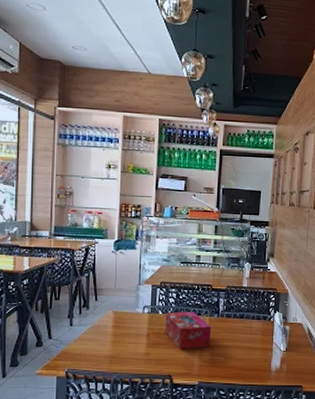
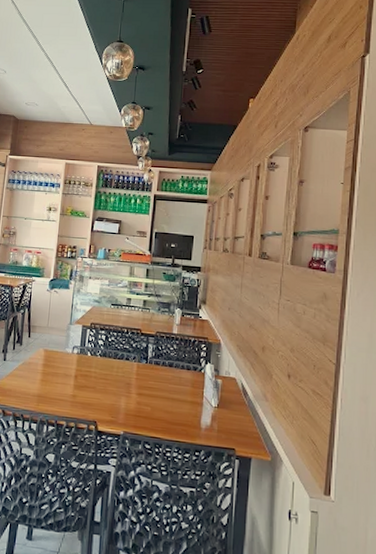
tissue box: present [165,312,212,349] -> none [93,354,140,395]

